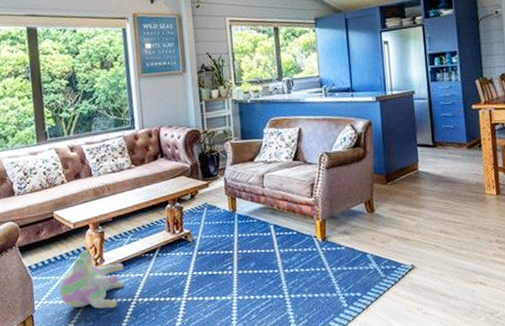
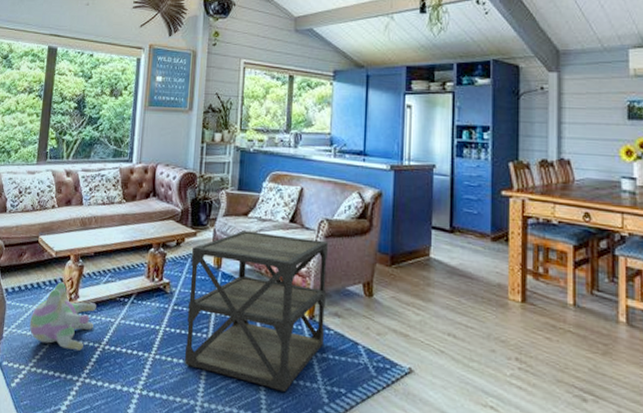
side table: none [207,171,337,305] -> present [185,230,328,391]

